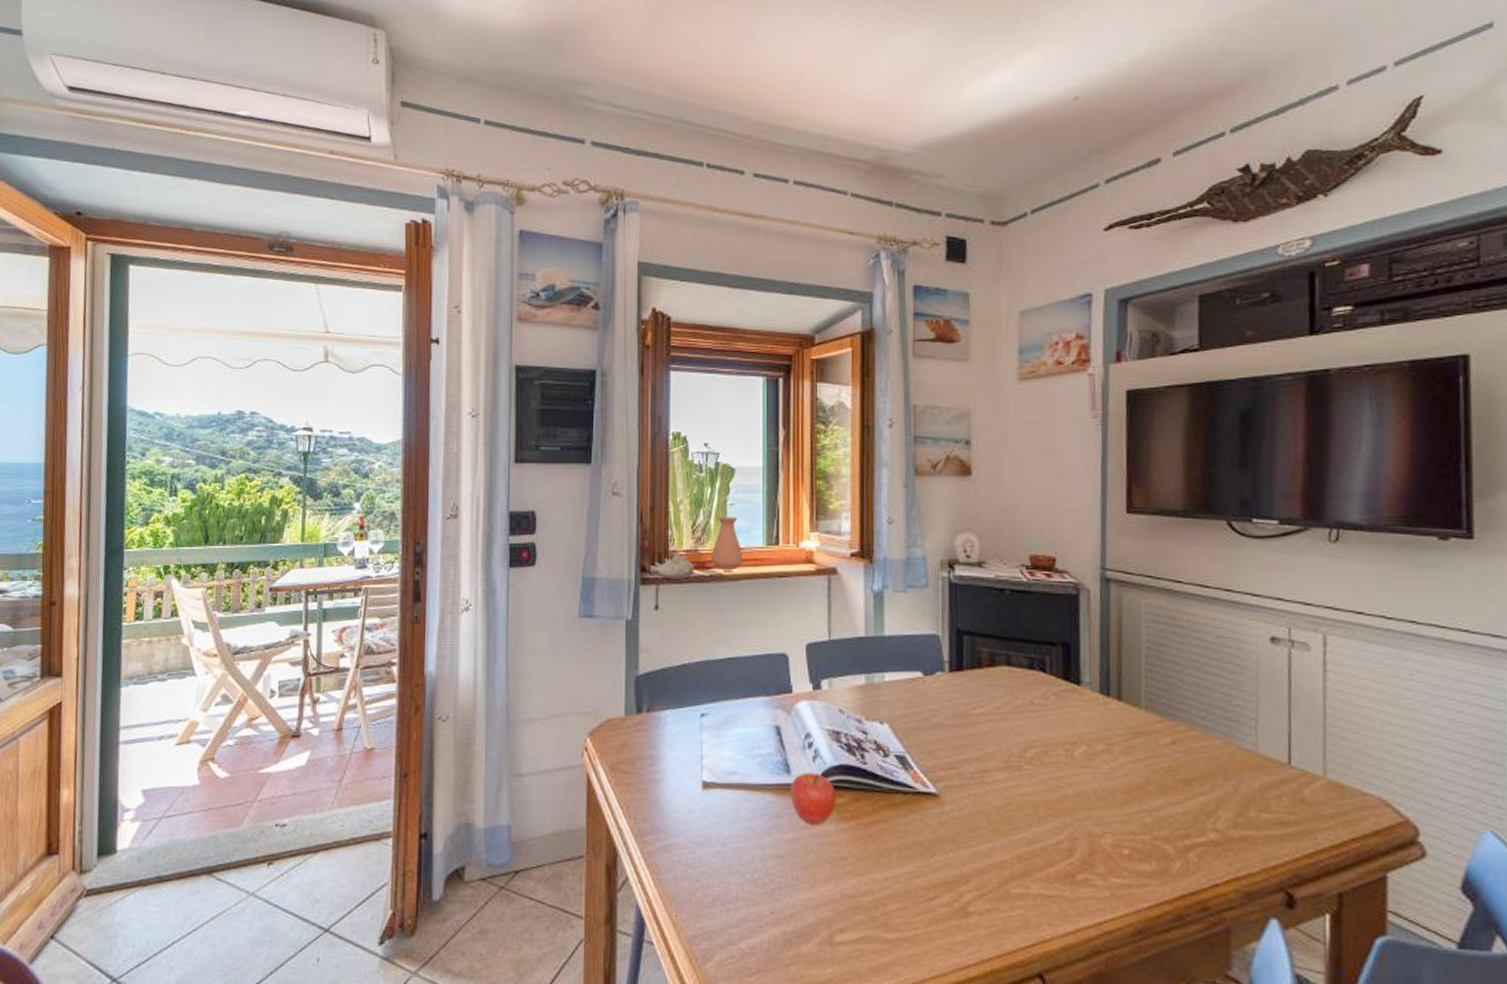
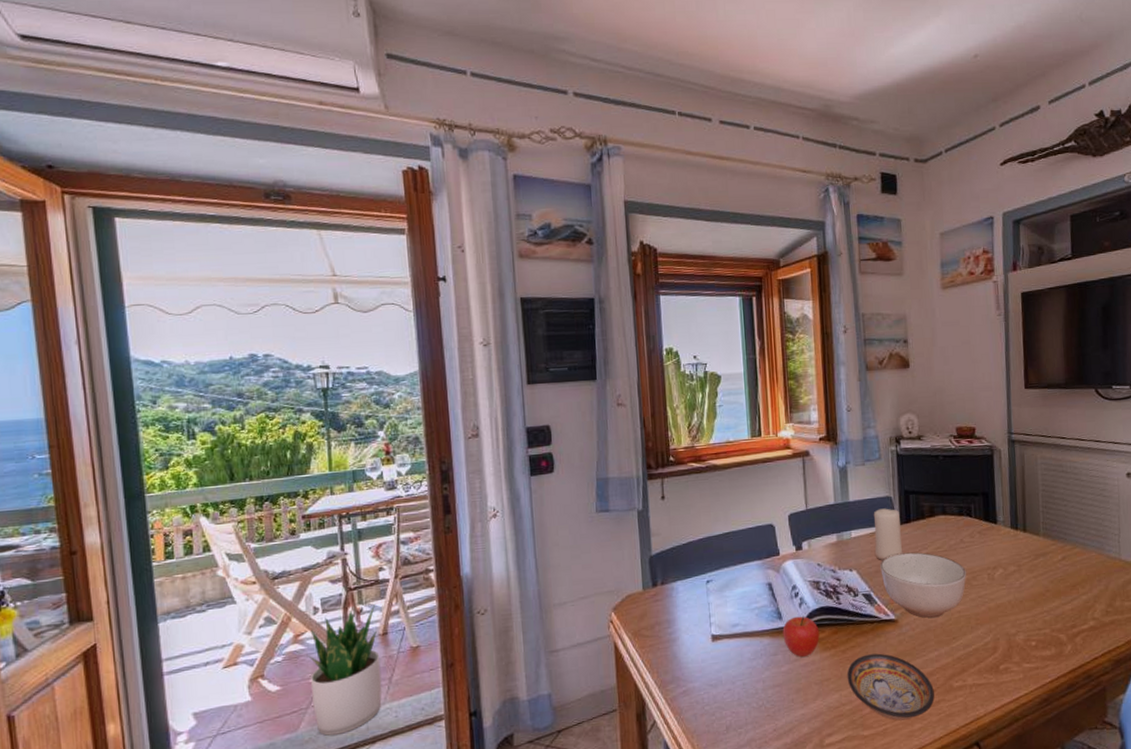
planter: none [258,693,334,837] -> present [306,603,382,736]
seashell: present [649,552,694,581] -> none [654,450,692,474]
vase: present [710,517,743,571] -> none [705,416,733,462]
bowl: none [868,834,984,928] -> present [847,653,935,721]
candle: none [913,649,951,715] -> present [873,508,903,560]
bowl: none [920,709,1035,799] -> present [880,552,966,619]

